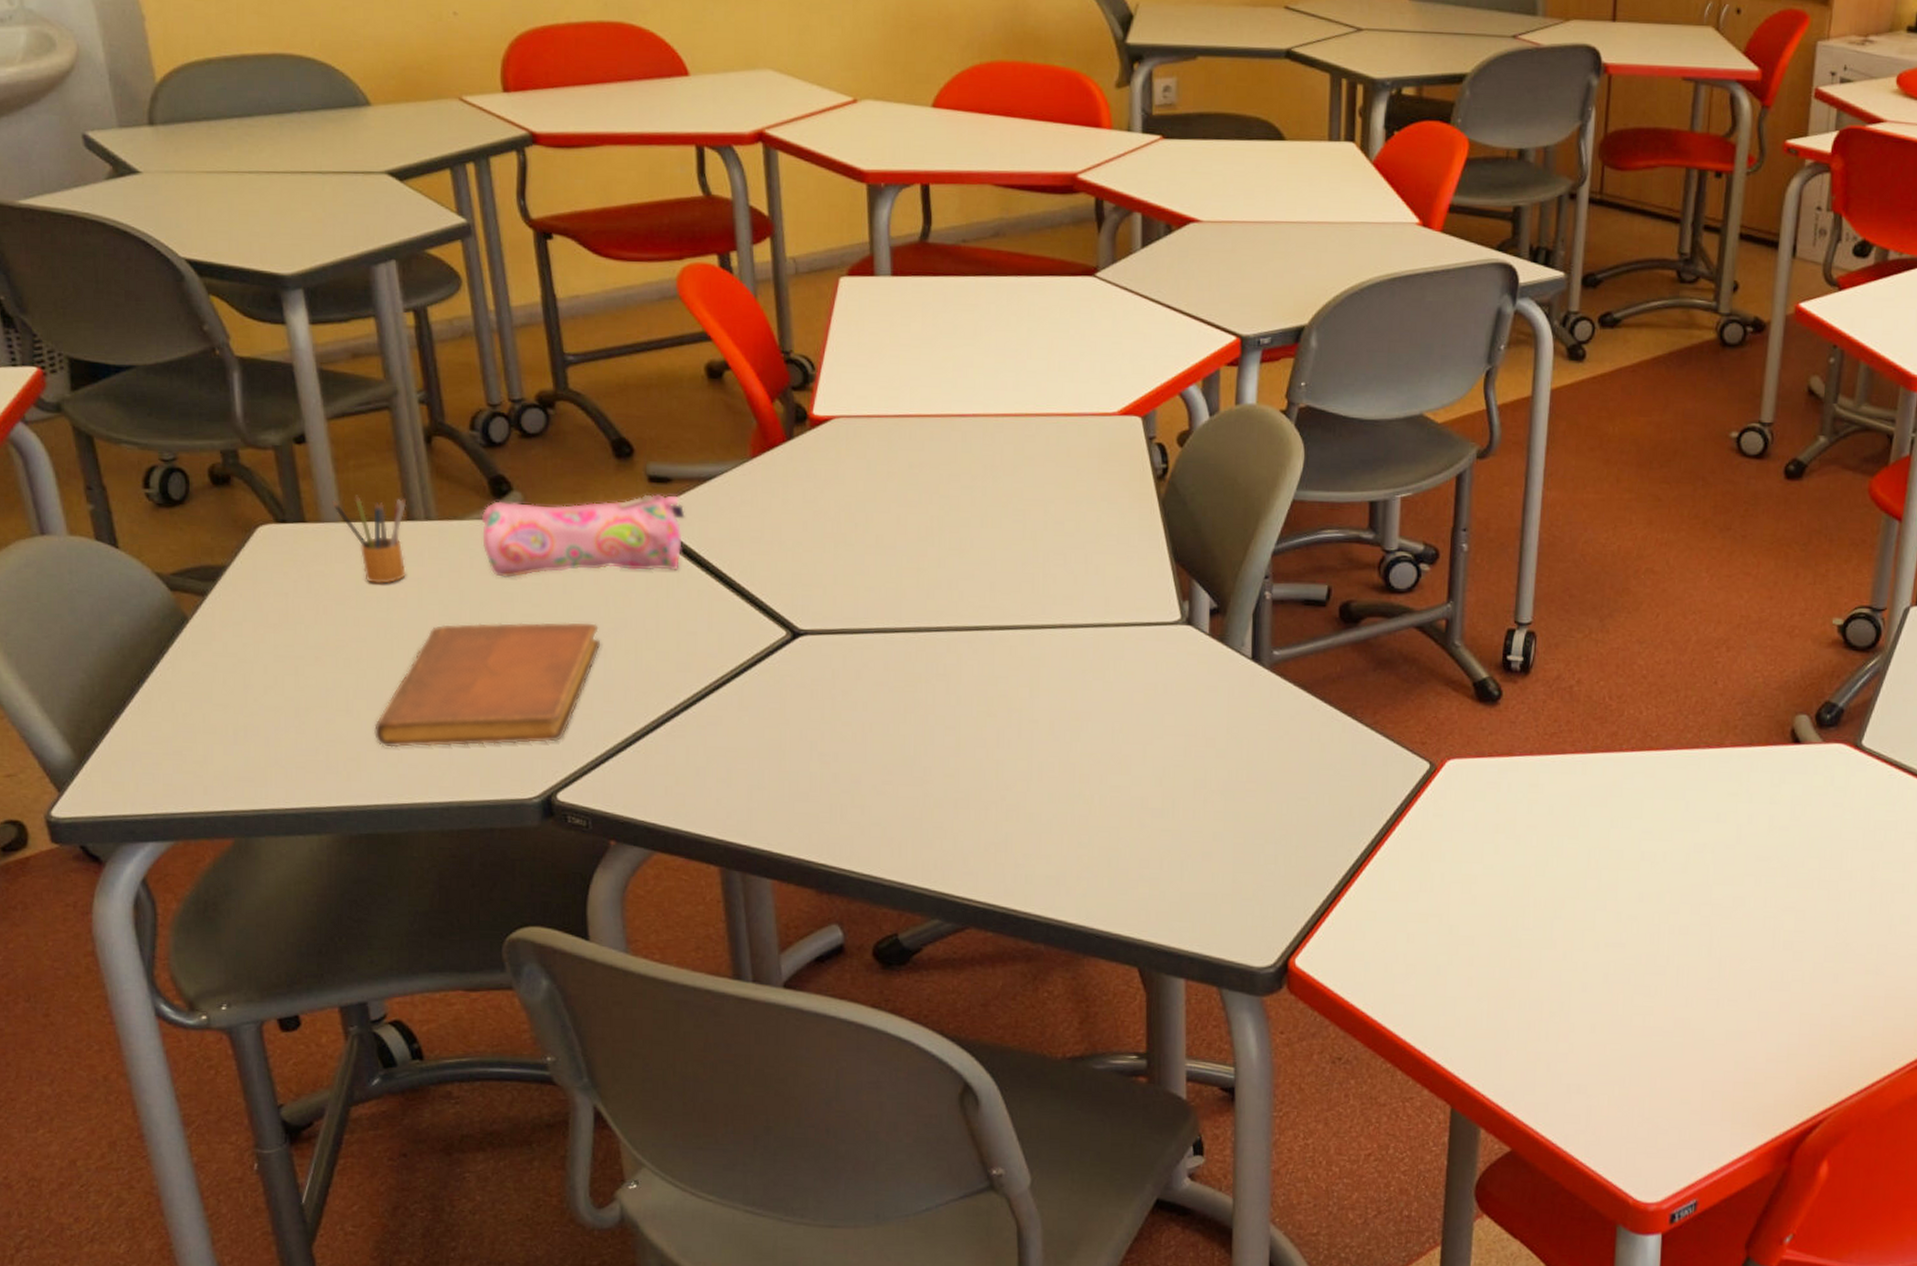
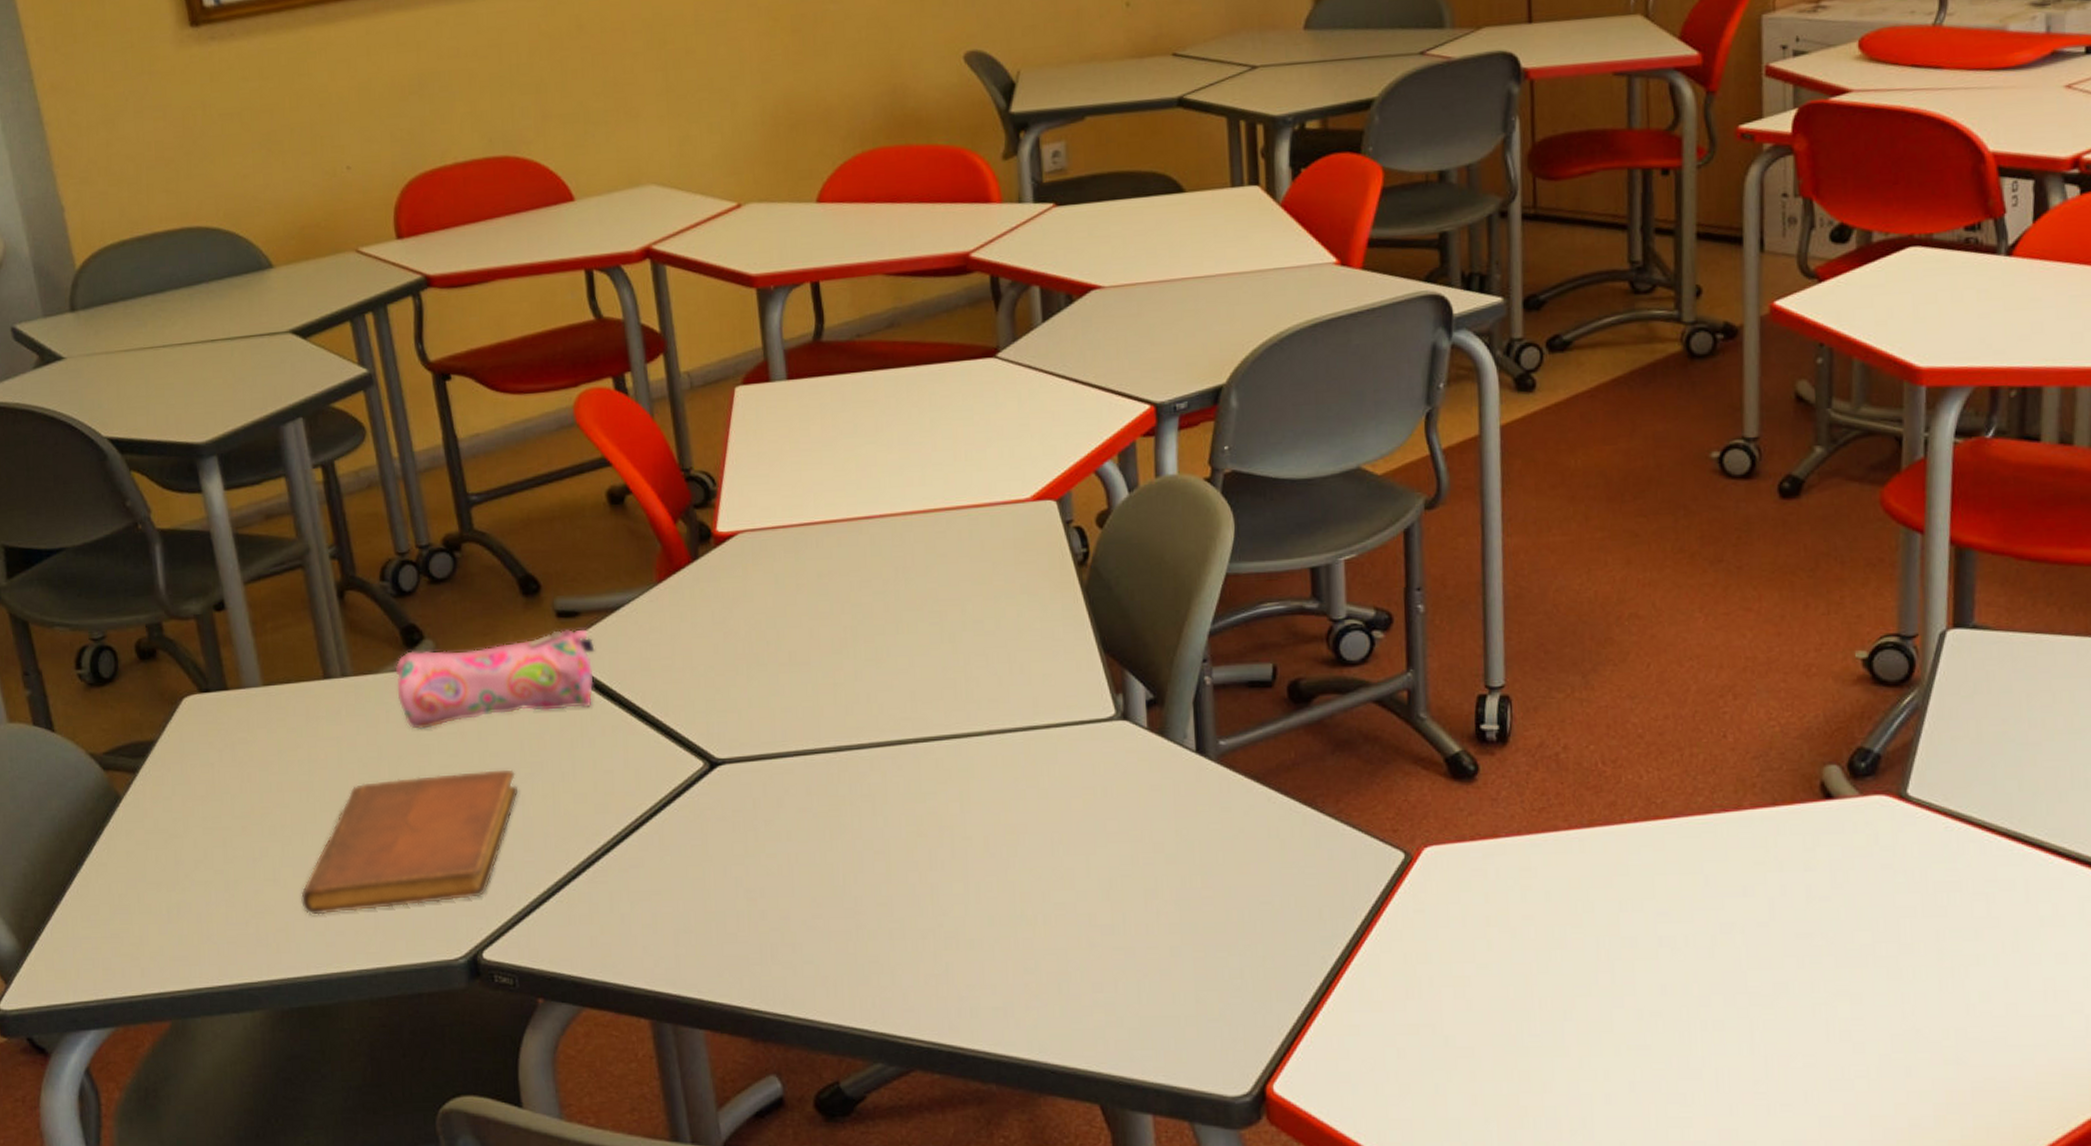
pencil box: present [332,495,407,584] -> none [252,655,325,746]

